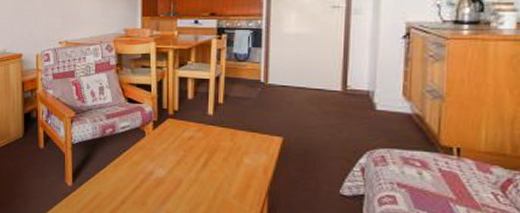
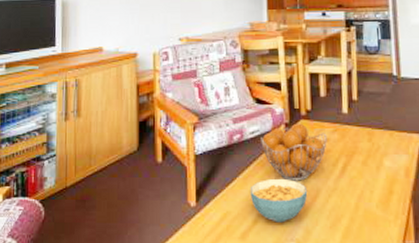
cereal bowl: none [119,167,171,205] -> present [249,178,308,223]
fruit basket: none [130,121,192,171] -> present [261,123,327,181]

